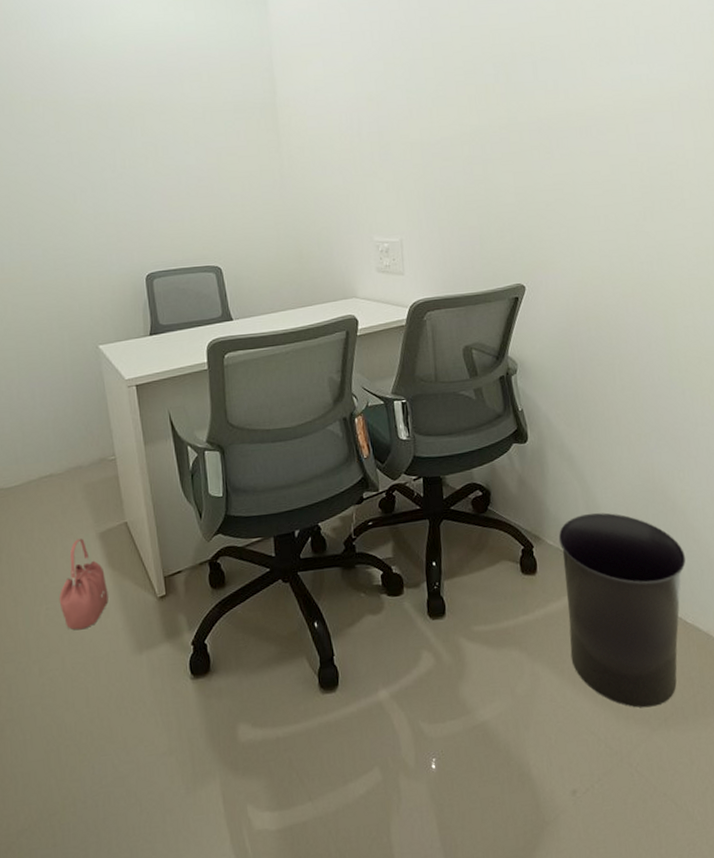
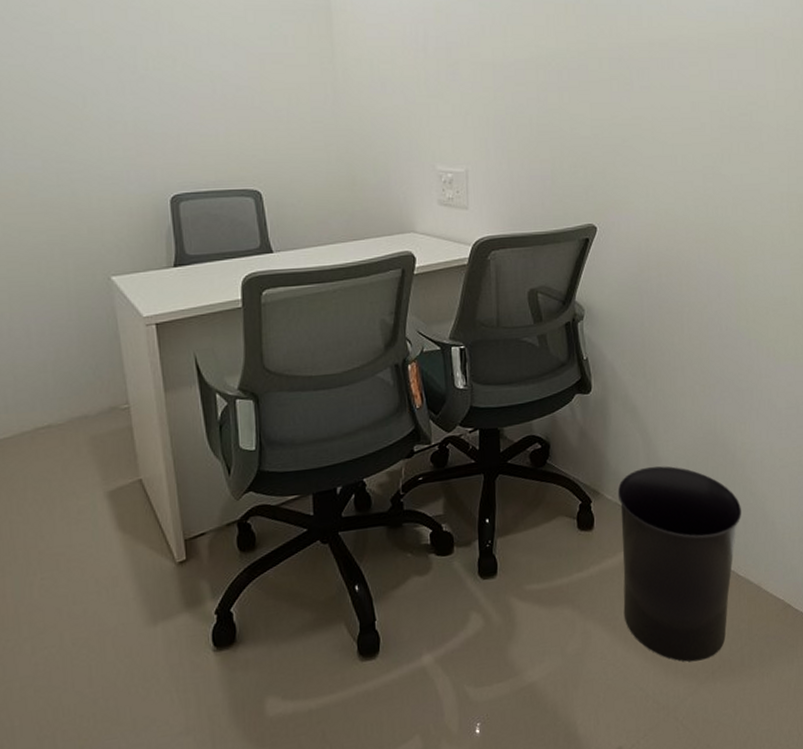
handbag: present [59,538,109,630] -> none [57,498,118,602]

